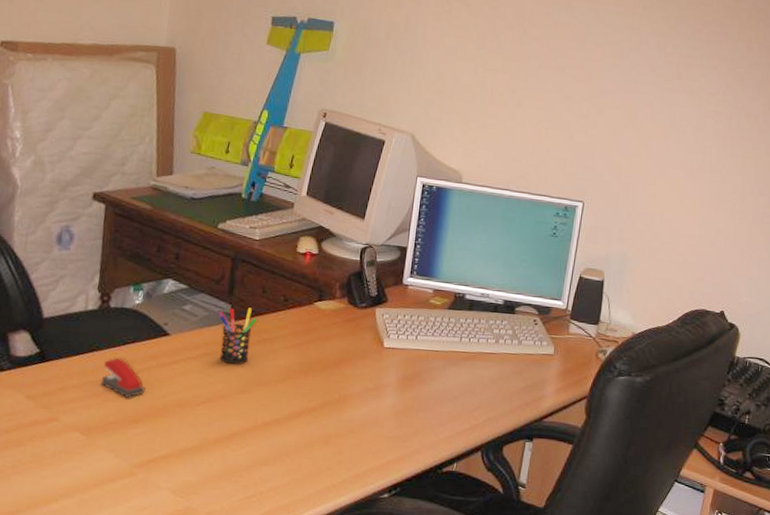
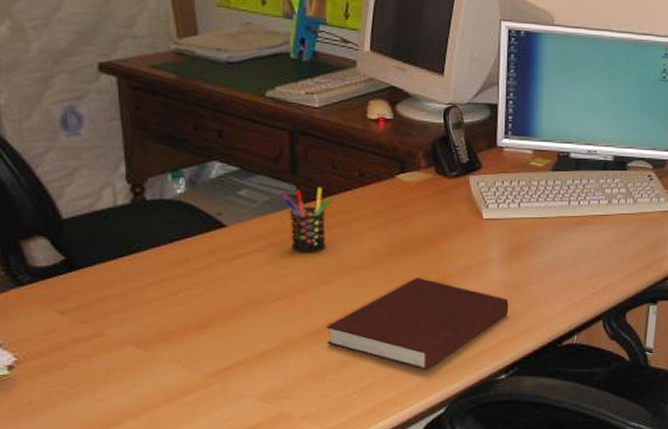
stapler: present [101,357,145,398] -> none [150,257,206,302]
notebook: none [236,395,398,483] -> present [326,278,509,371]

